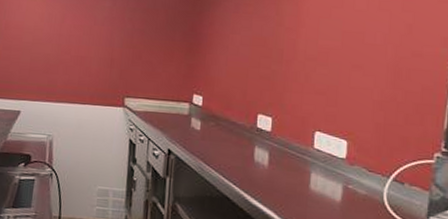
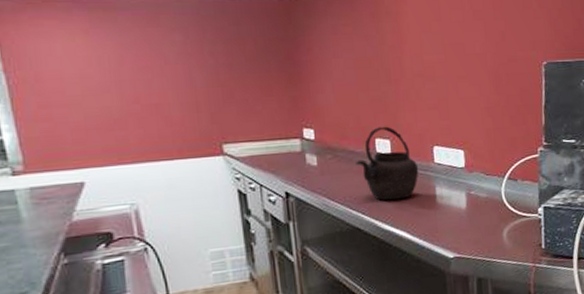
kettle: none [235,103,297,179] -> present [356,126,419,201]

